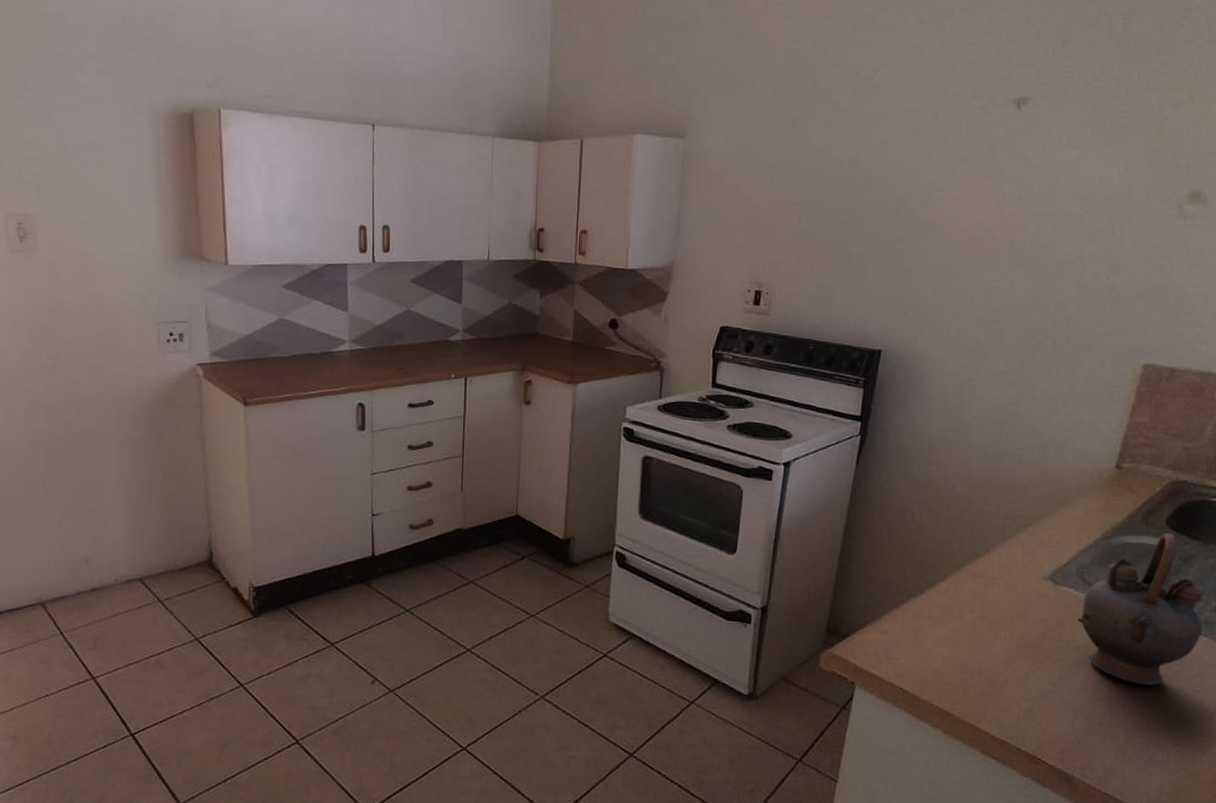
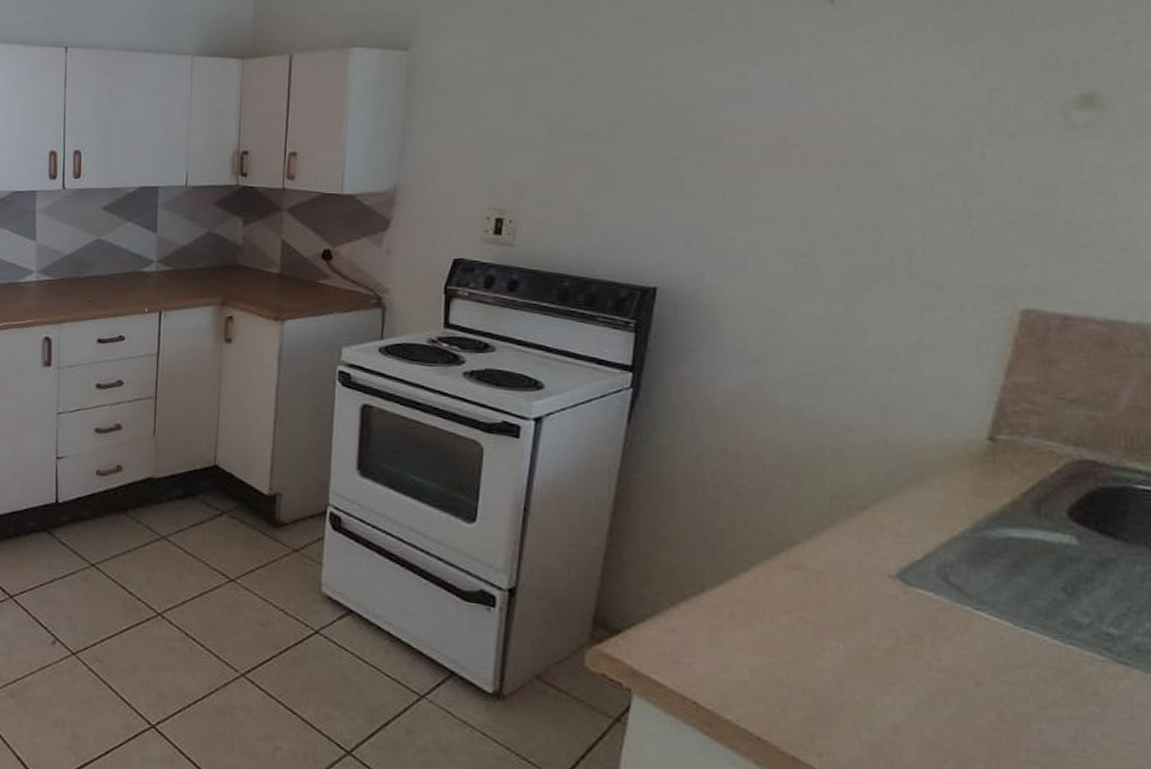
teapot: present [1077,533,1203,685] -> none [940,527,1132,729]

